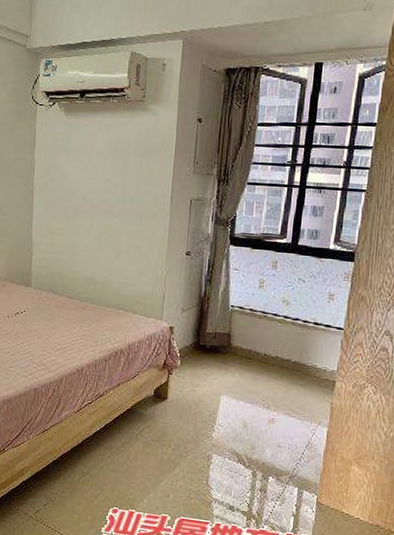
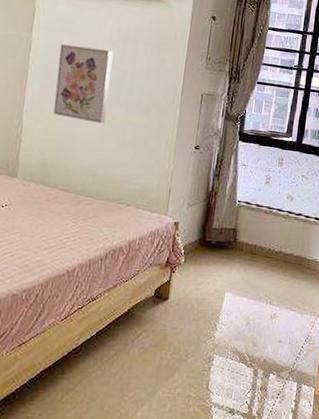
wall art: none [56,162,105,235] -> present [53,43,114,124]

